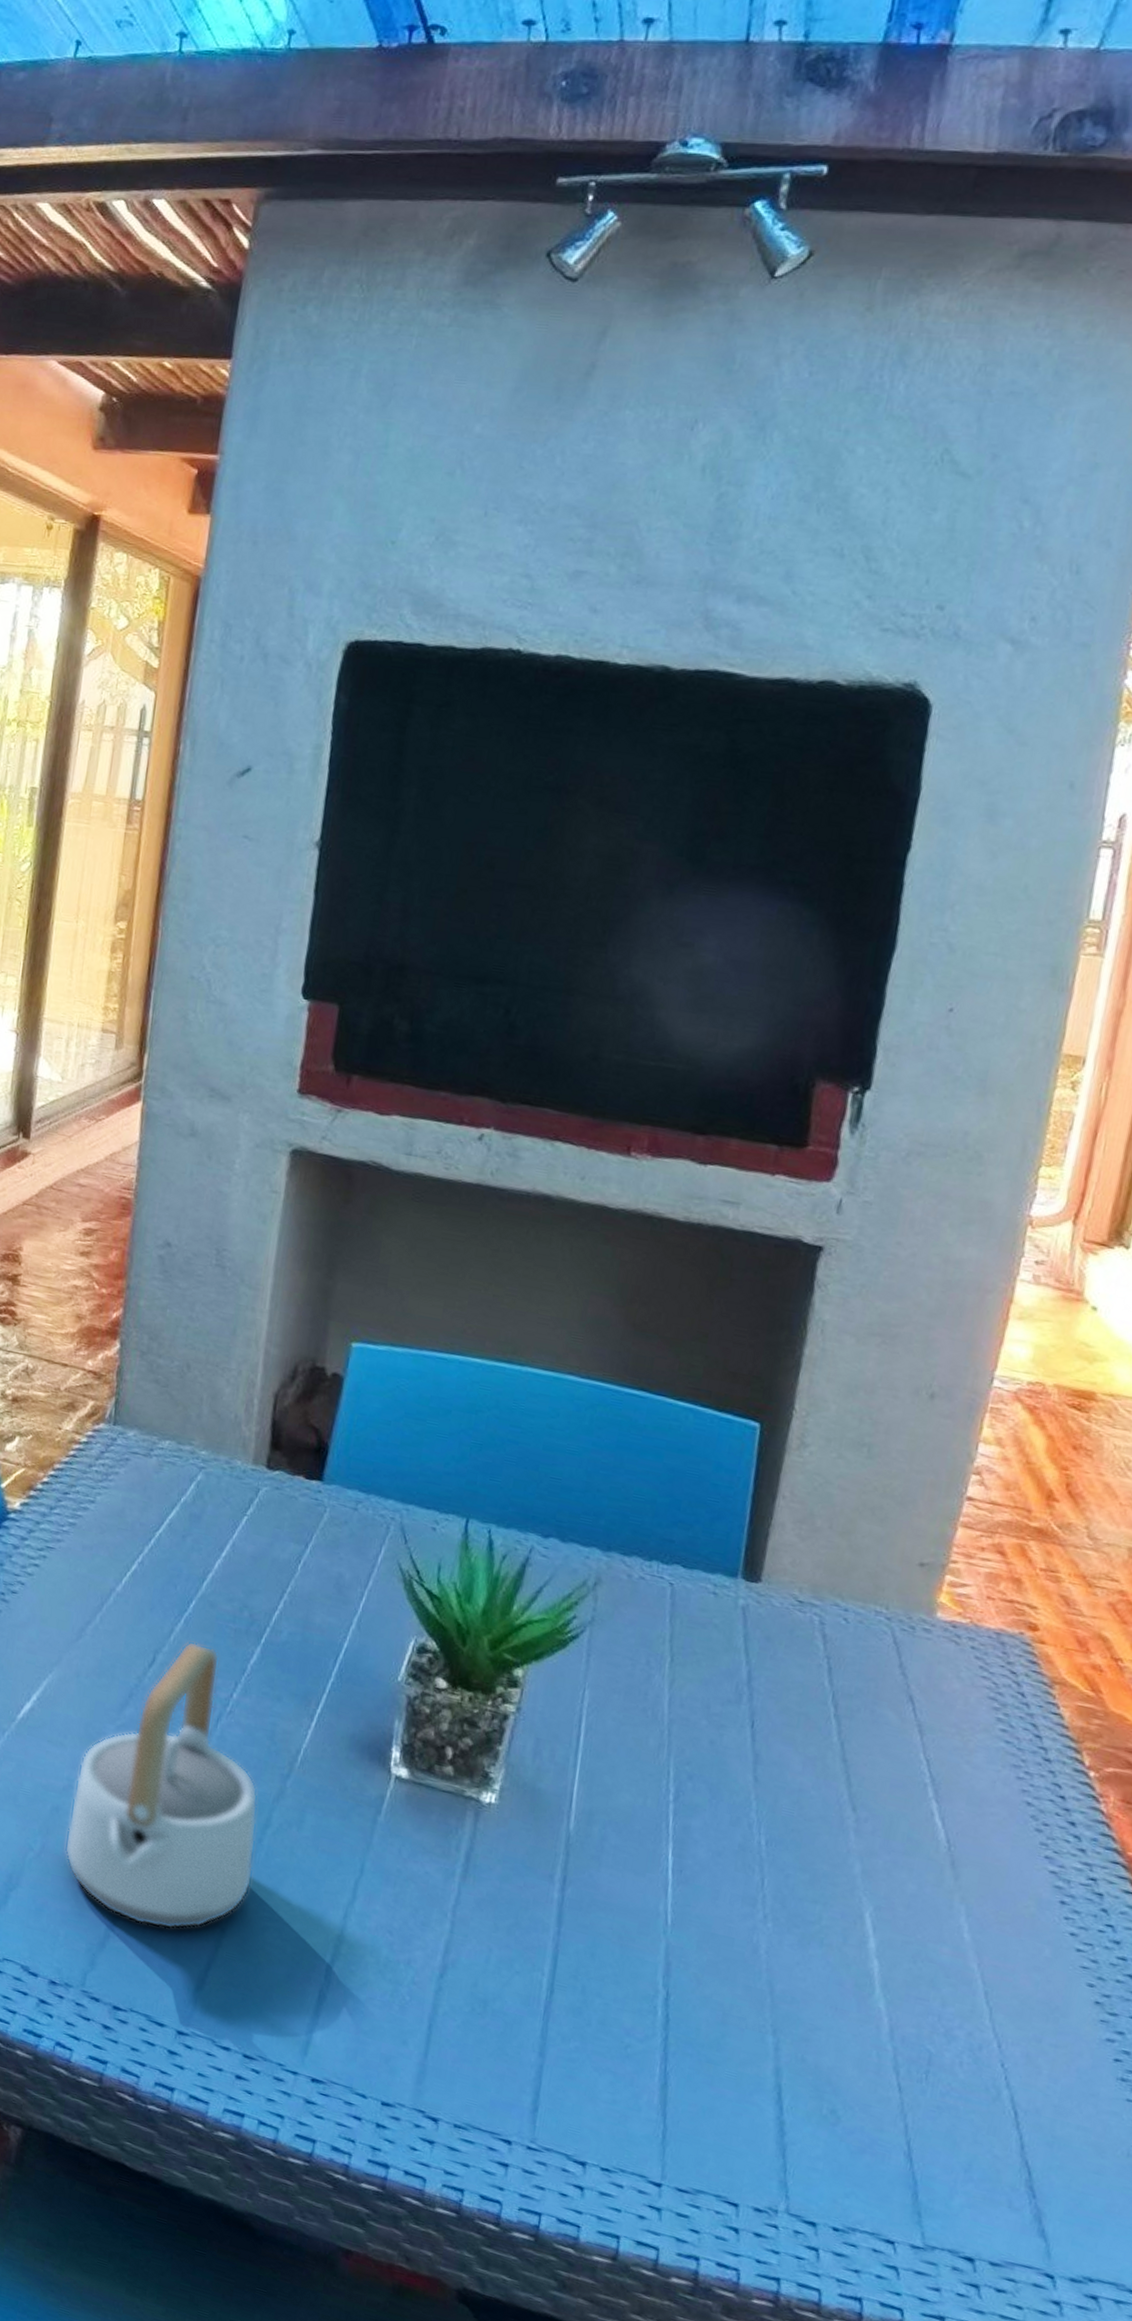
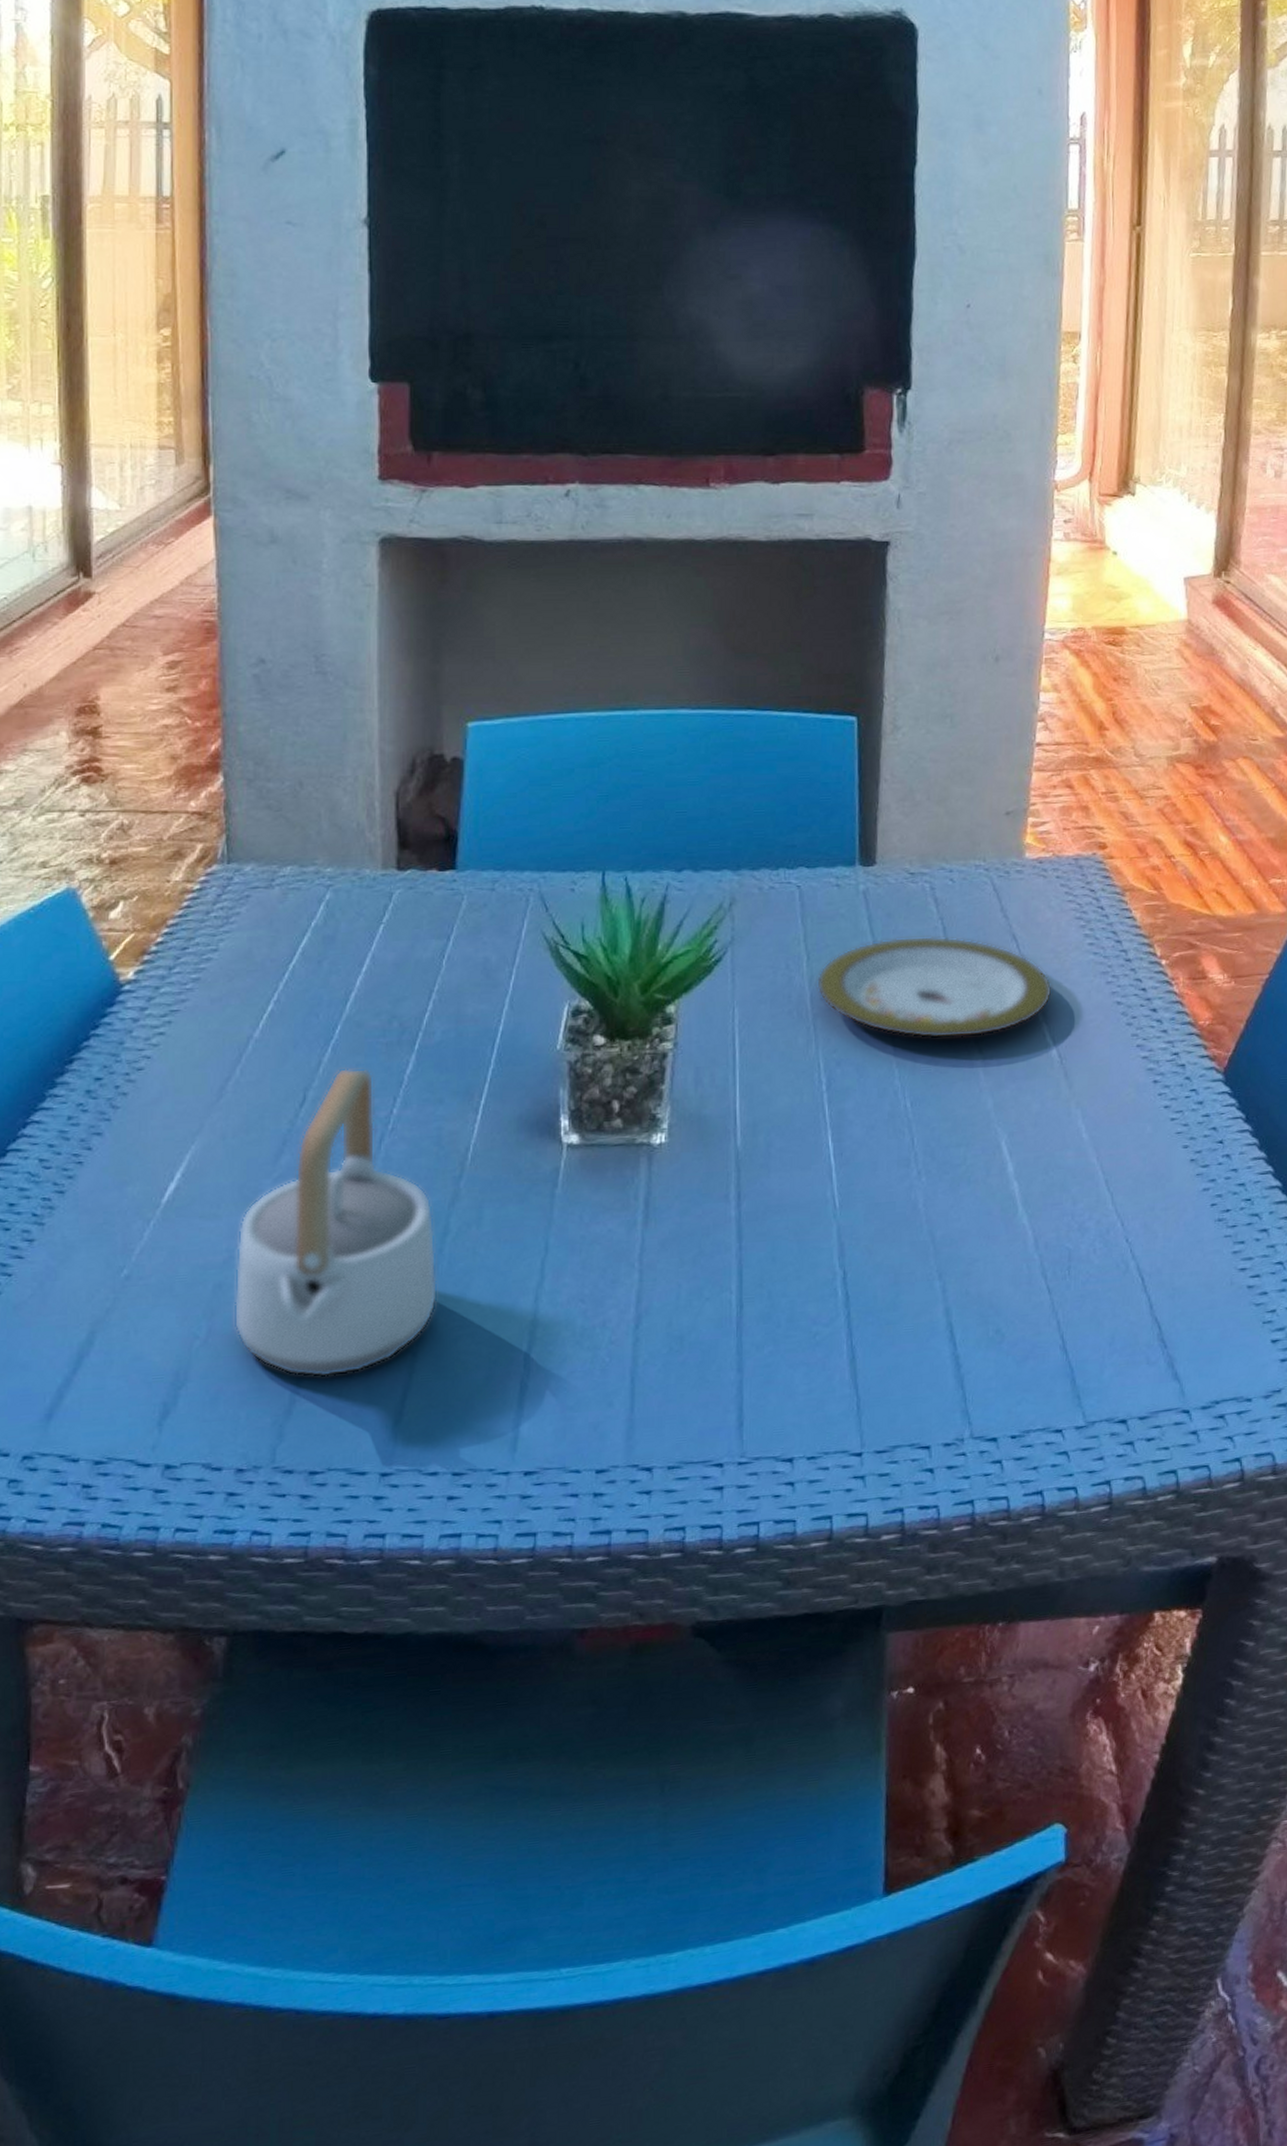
plate: none [676,1661,951,1797] -> present [816,935,1053,1039]

